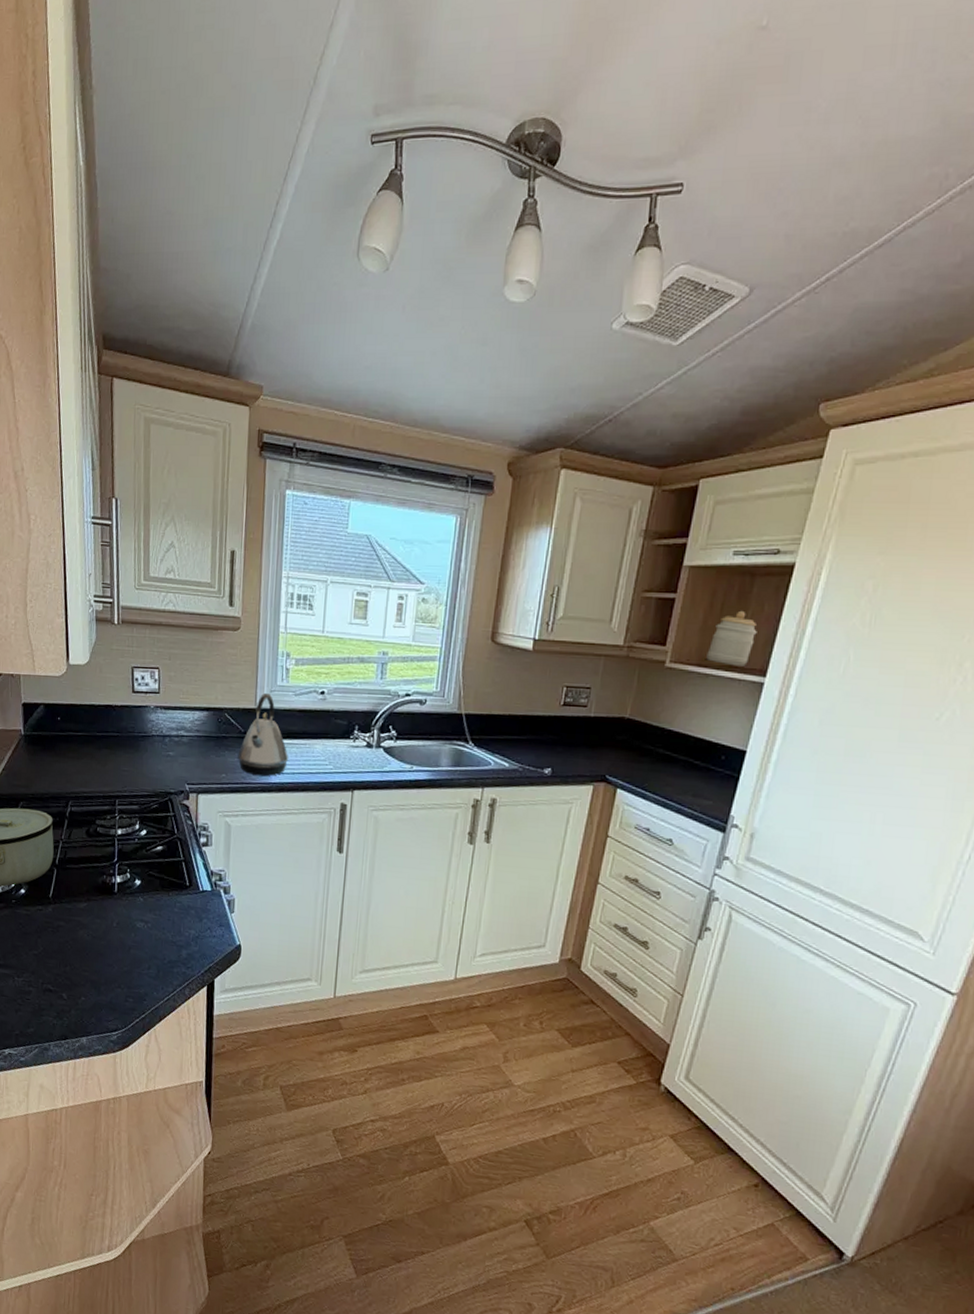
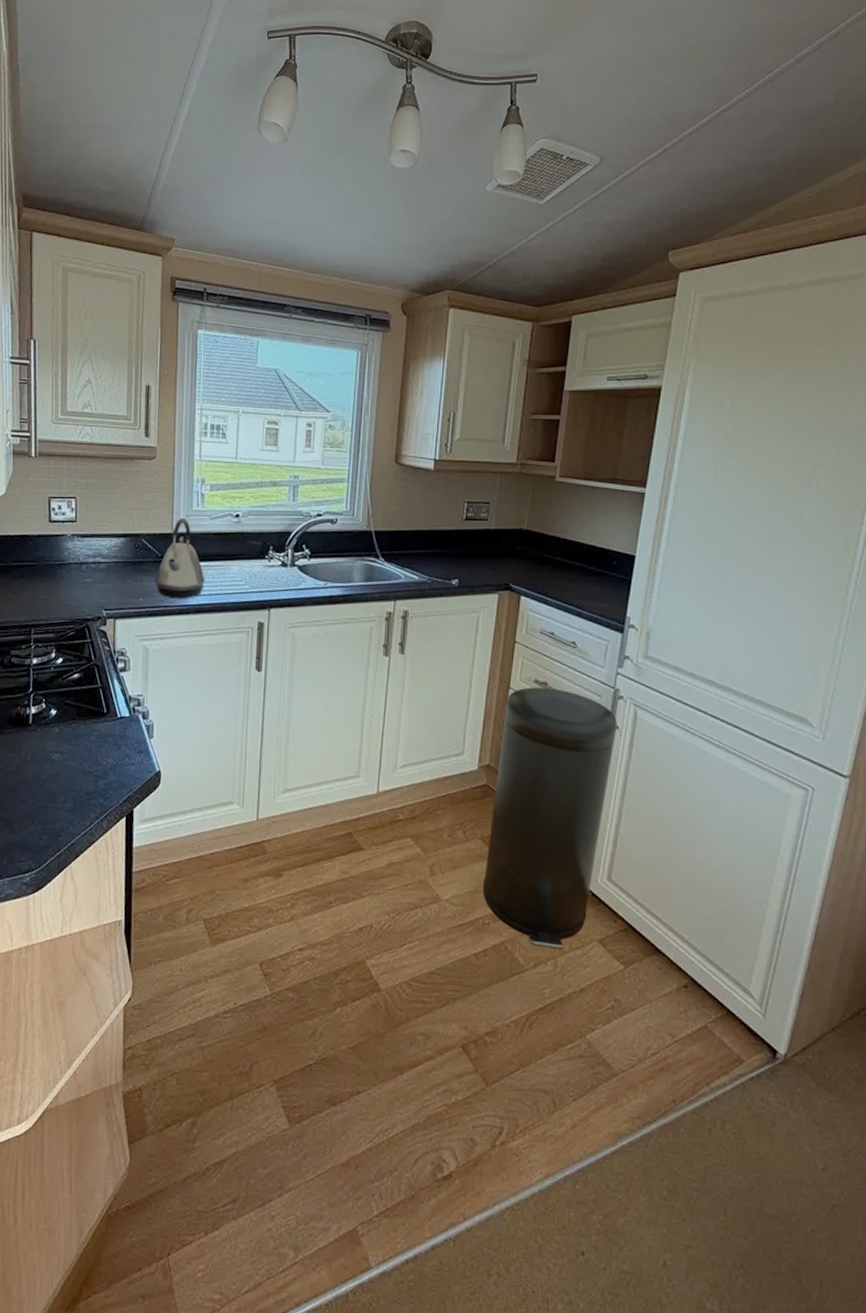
pedal bin: none [555,883,710,1141] -> present [482,687,617,949]
jar: present [706,610,758,667] -> none [592,429,634,479]

